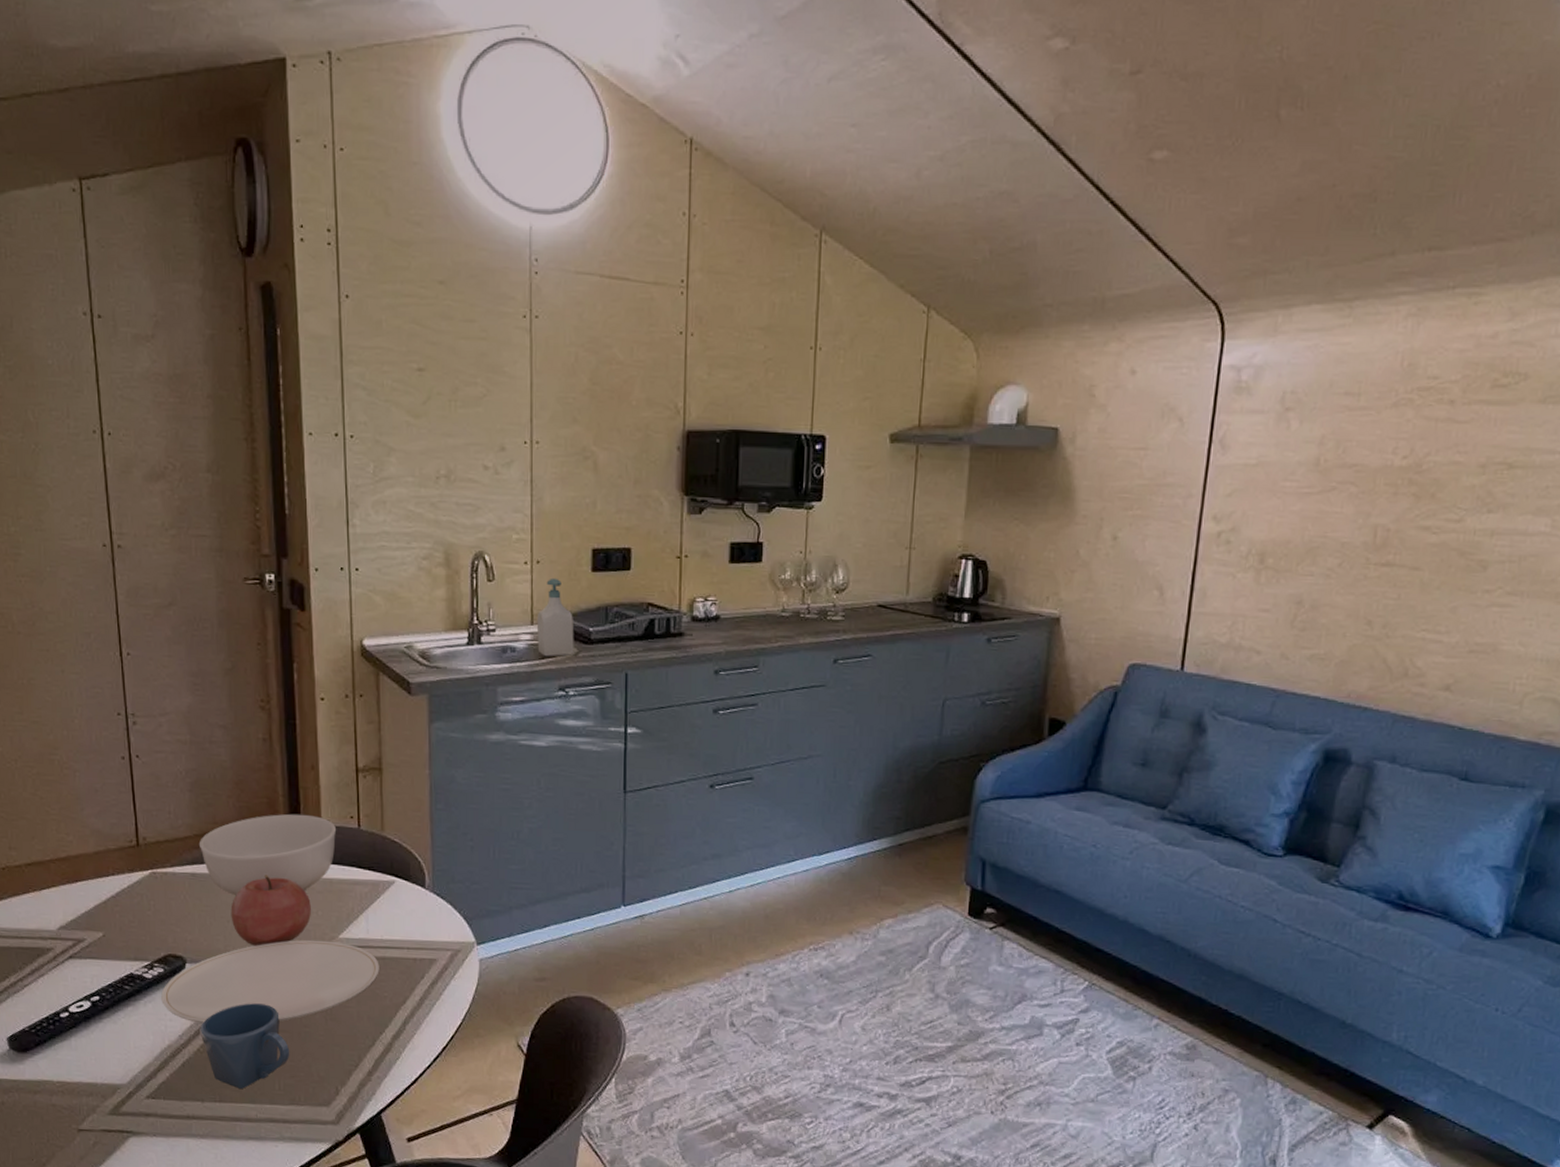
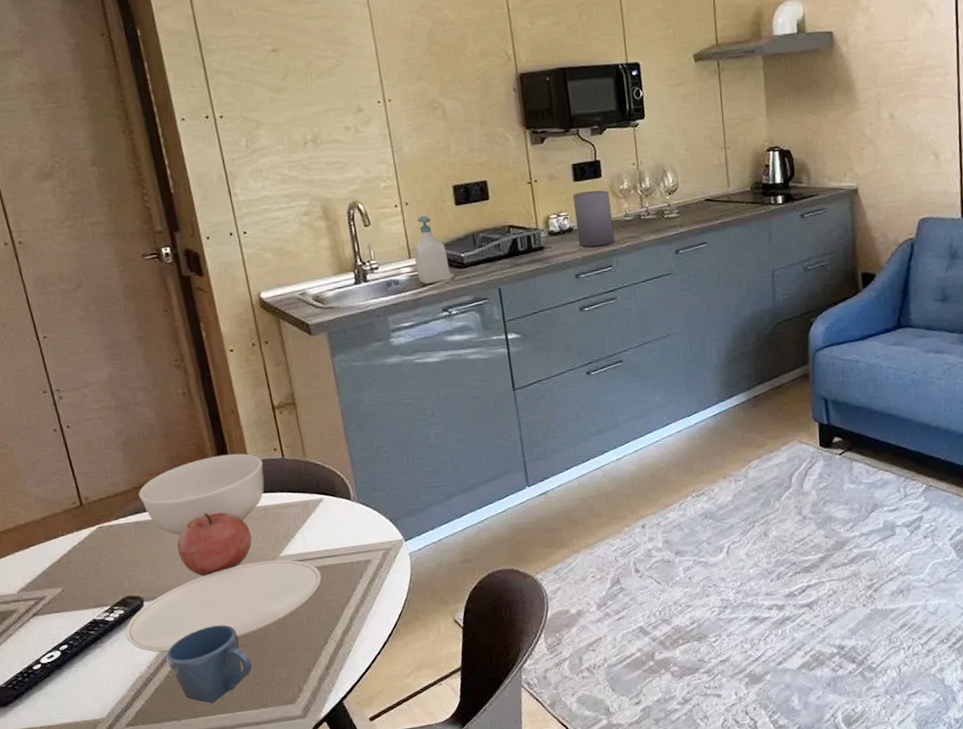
canister: none [724,576,767,643] -> present [572,190,615,248]

